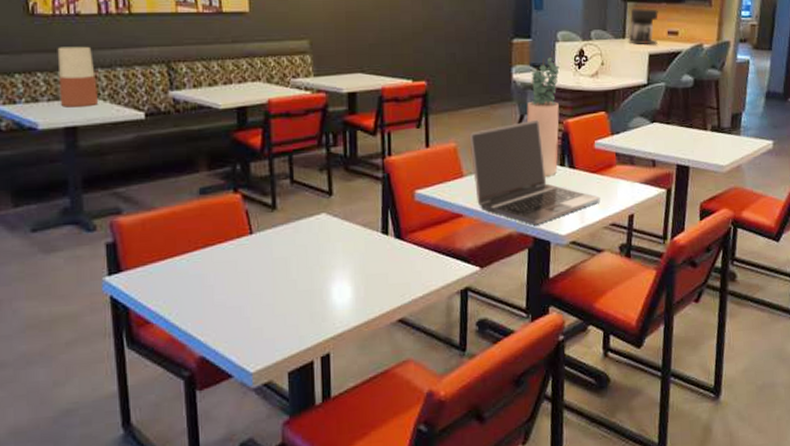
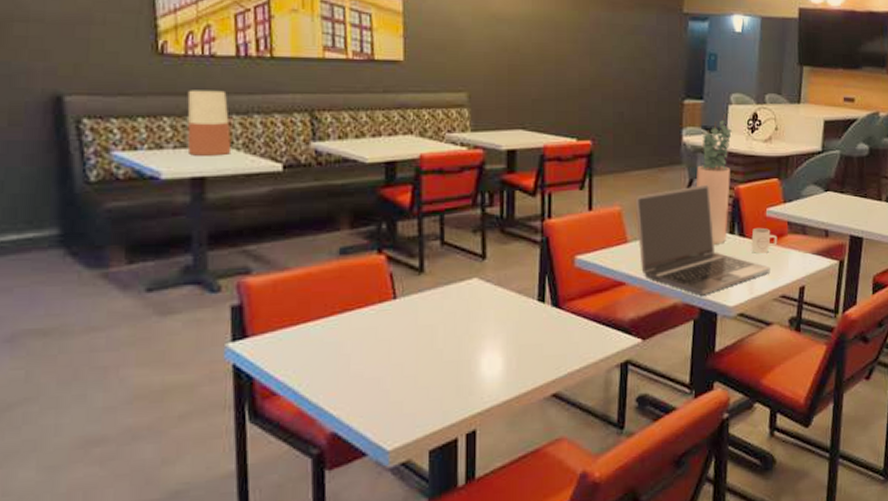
mug: none [581,159,607,185] -> present [751,227,778,255]
coffee maker: present [628,8,658,45] -> none [803,72,835,112]

